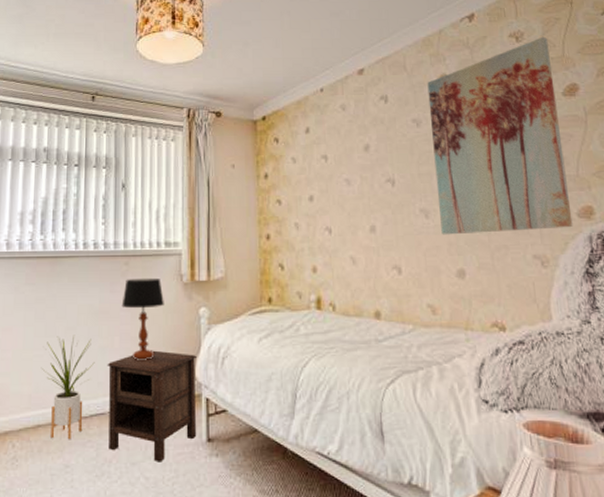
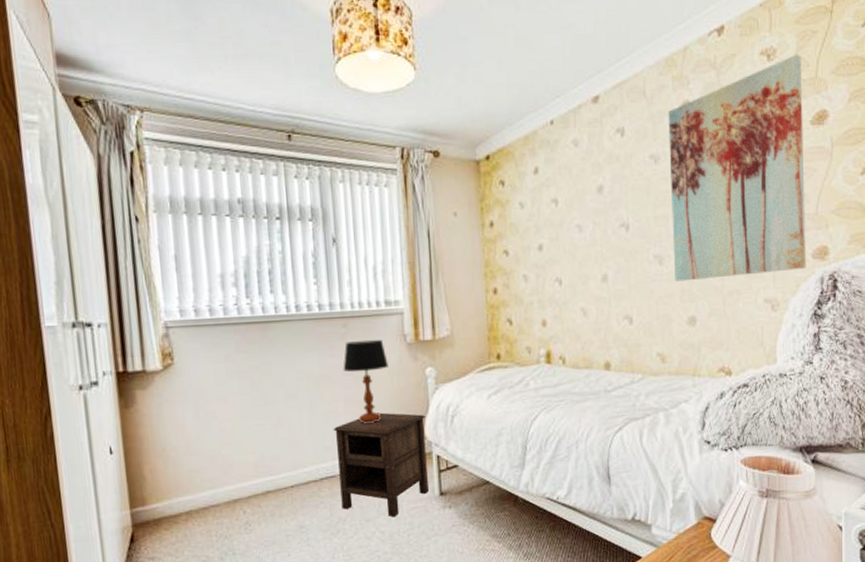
house plant: present [41,334,95,440] -> none [263,401,320,503]

